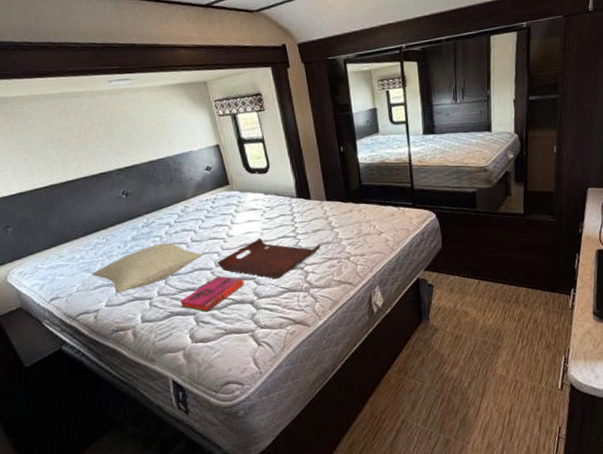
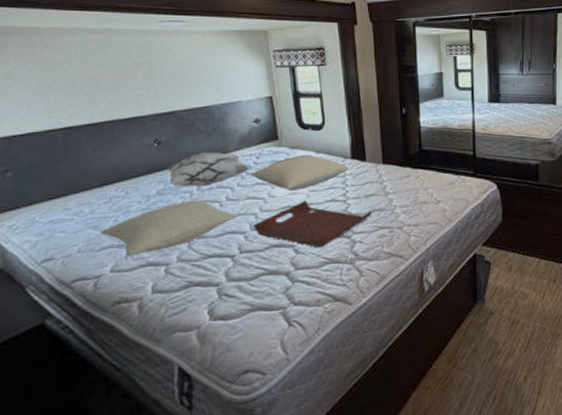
decorative pillow: none [136,200,208,232] -> present [166,152,251,187]
hardback book: present [179,276,245,312] -> none [202,241,281,283]
pillow: none [209,196,296,230] -> present [250,154,349,190]

